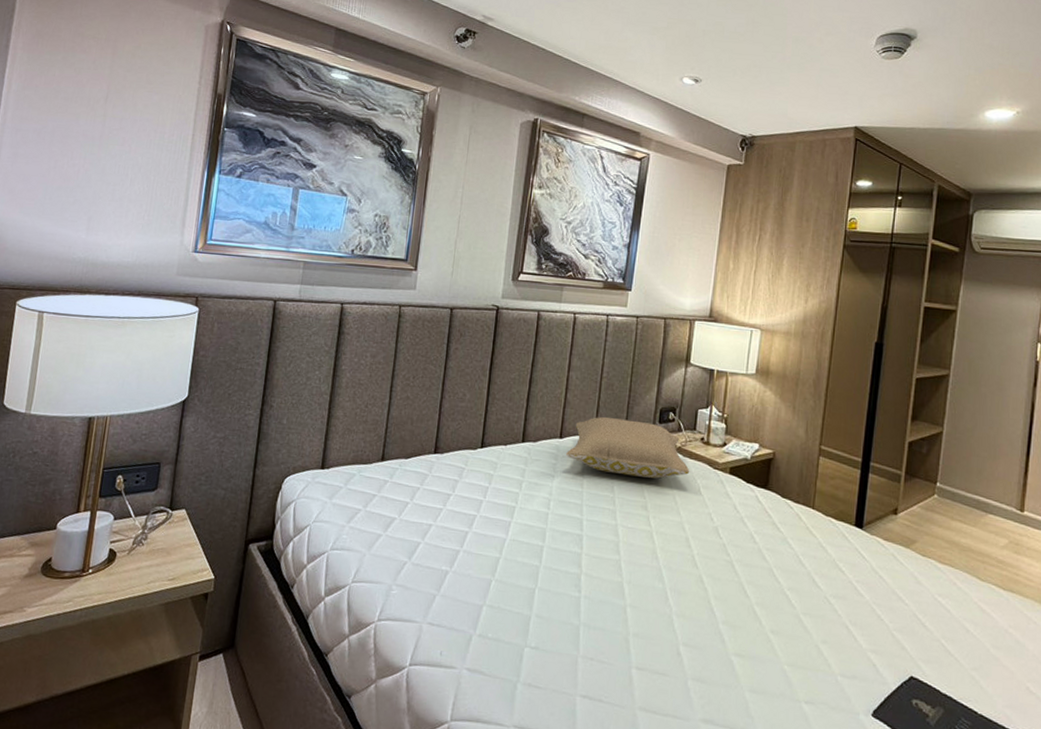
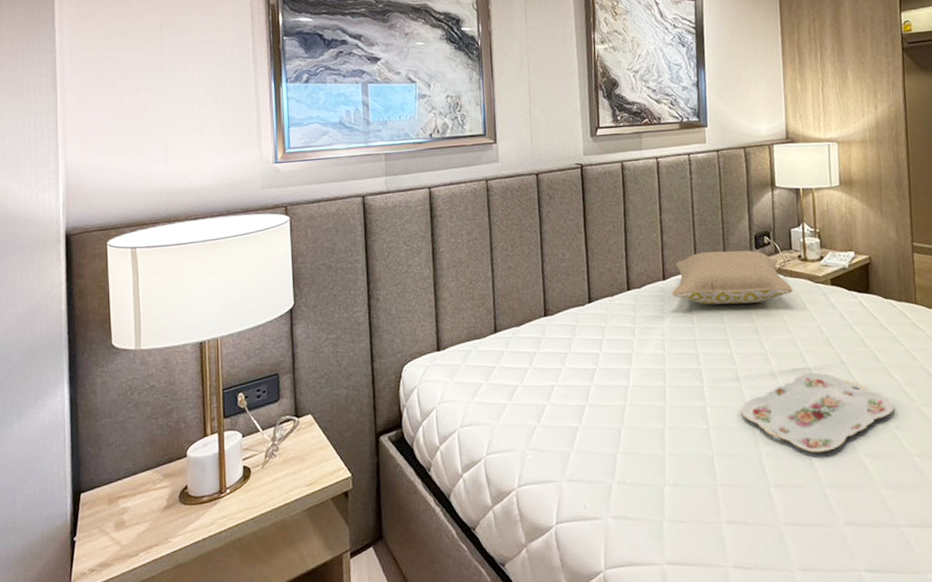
serving tray: none [615,558,773,644] -> present [741,372,894,453]

